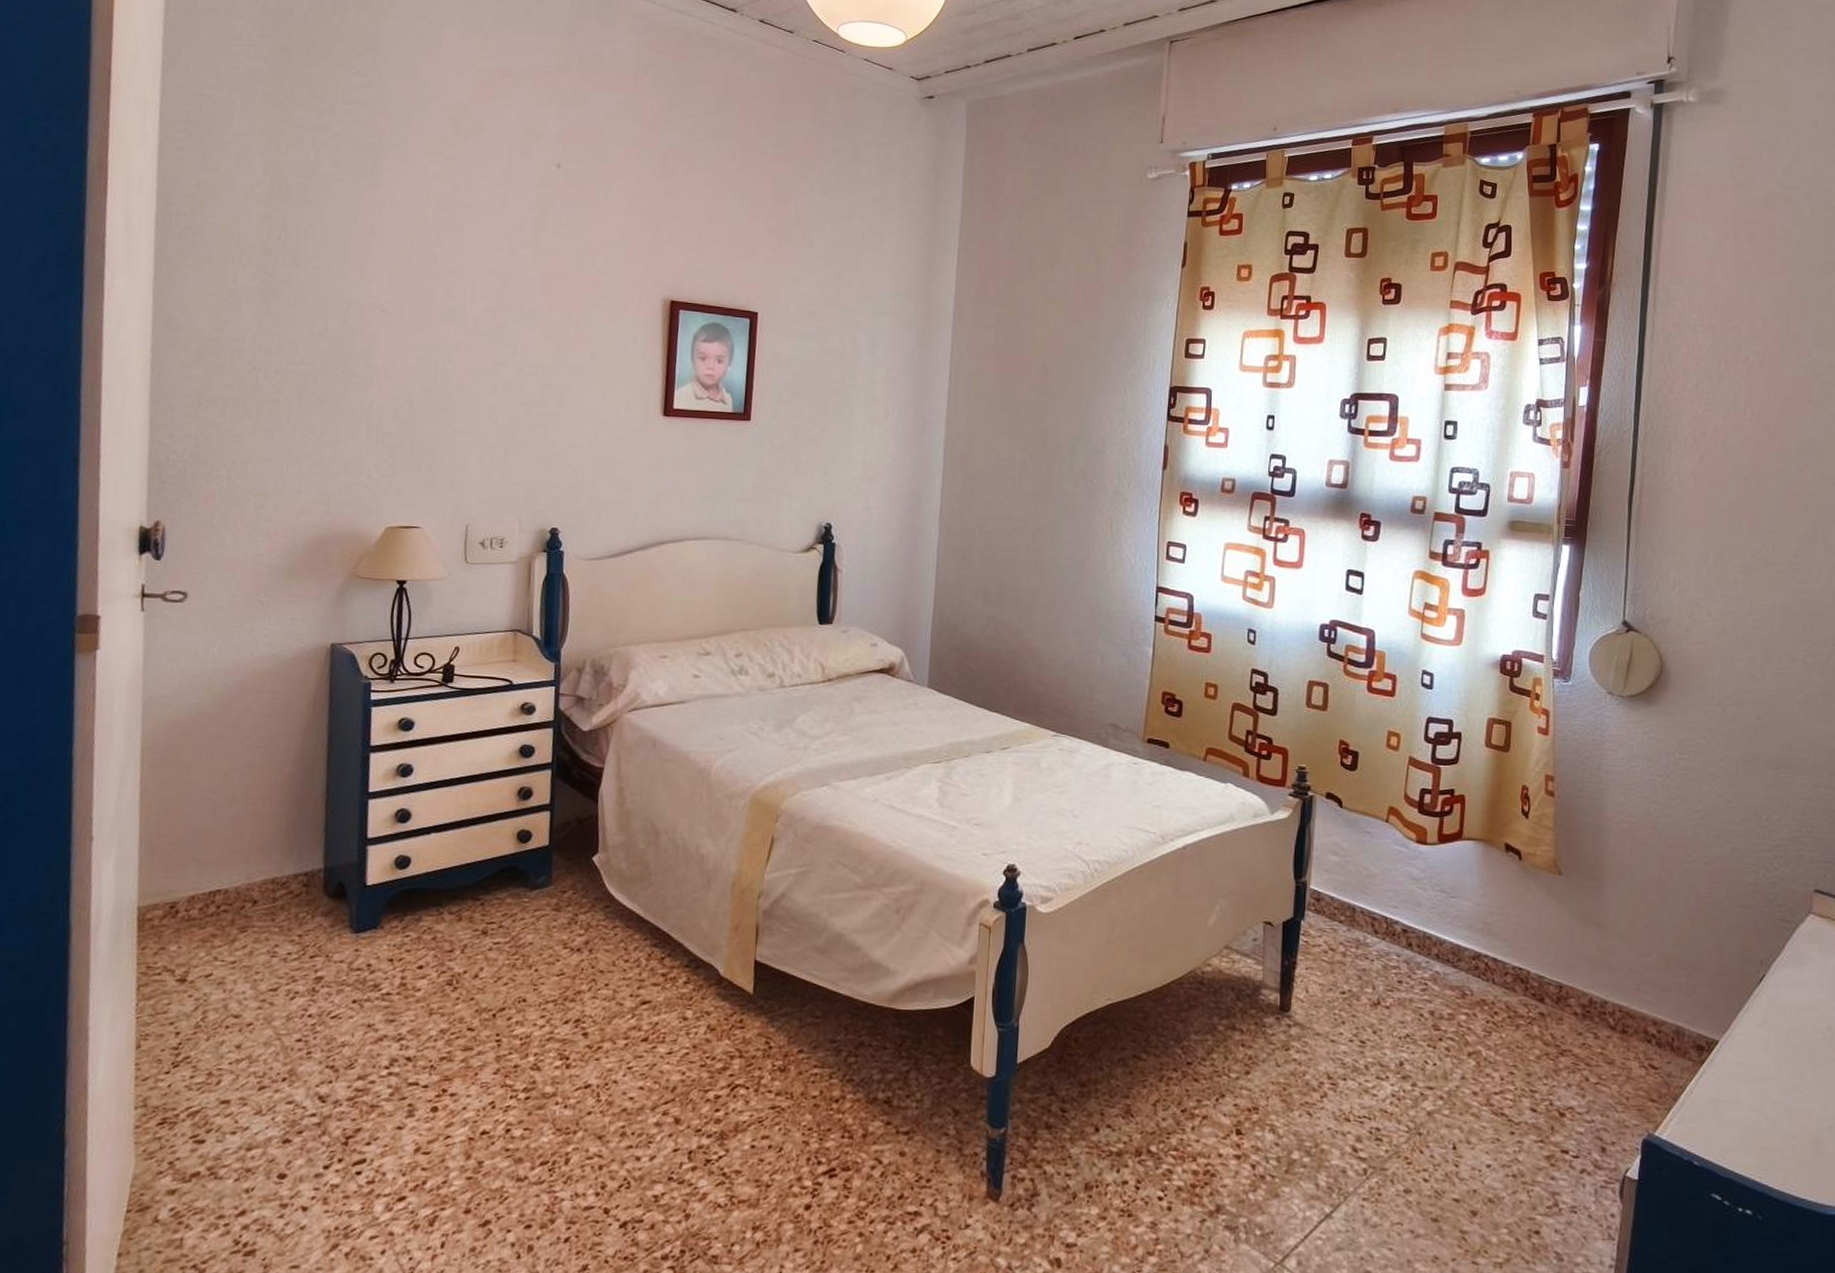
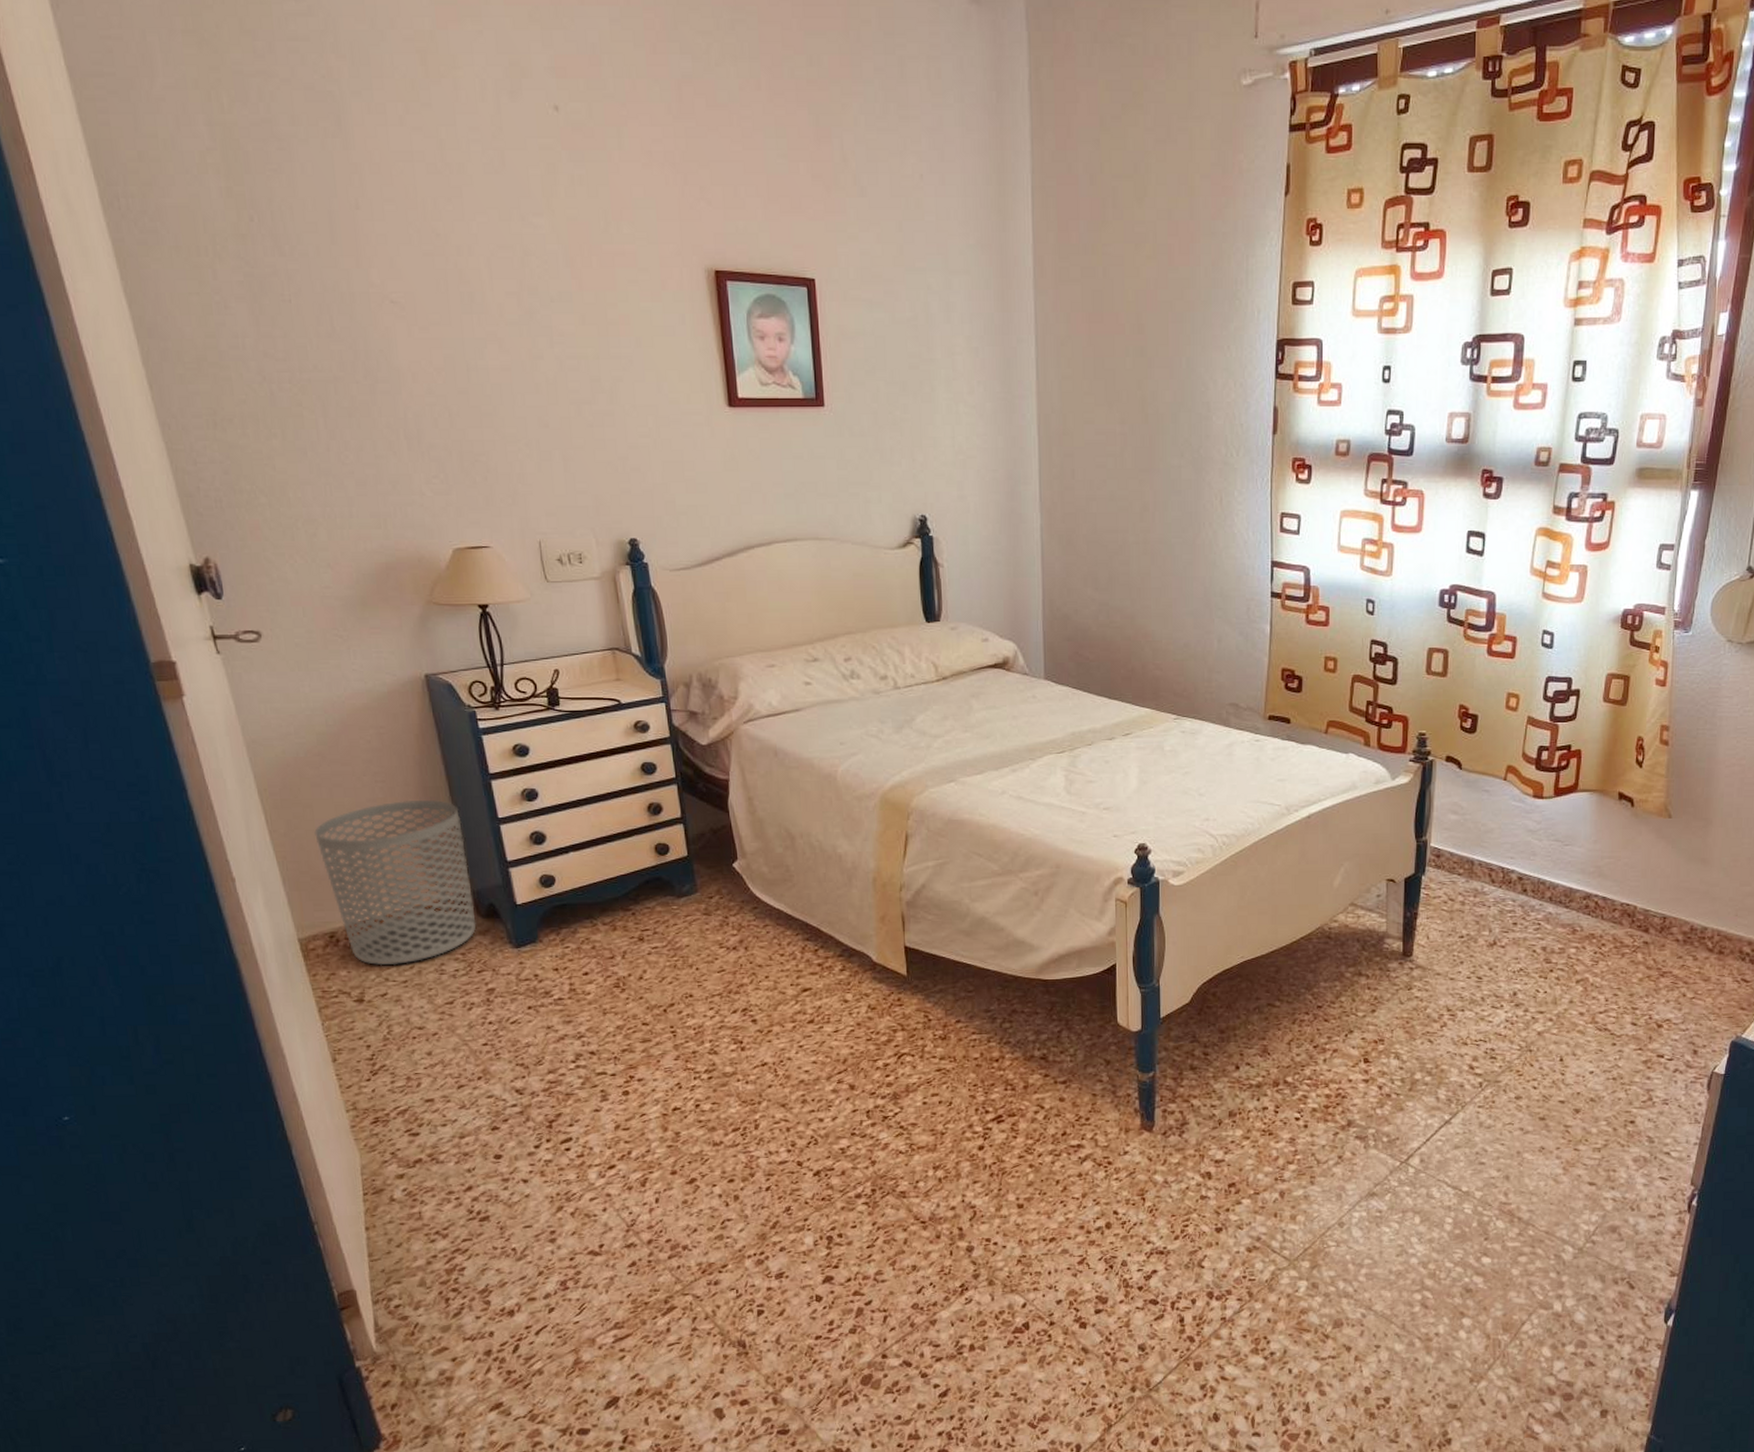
waste bin: none [184,768,332,944] -> present [314,800,476,966]

